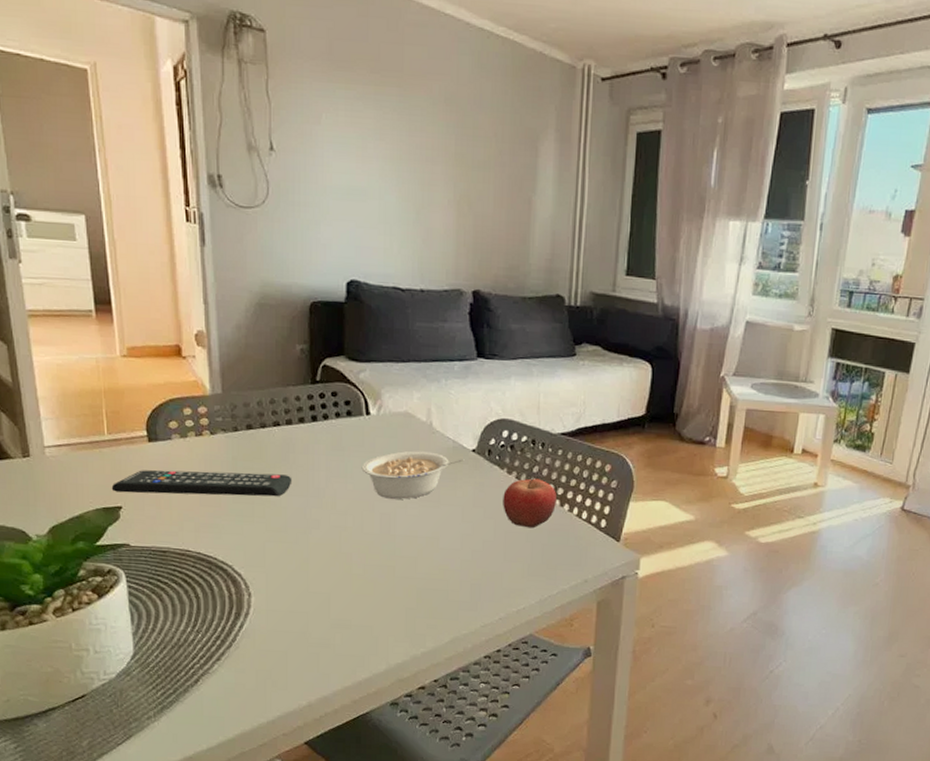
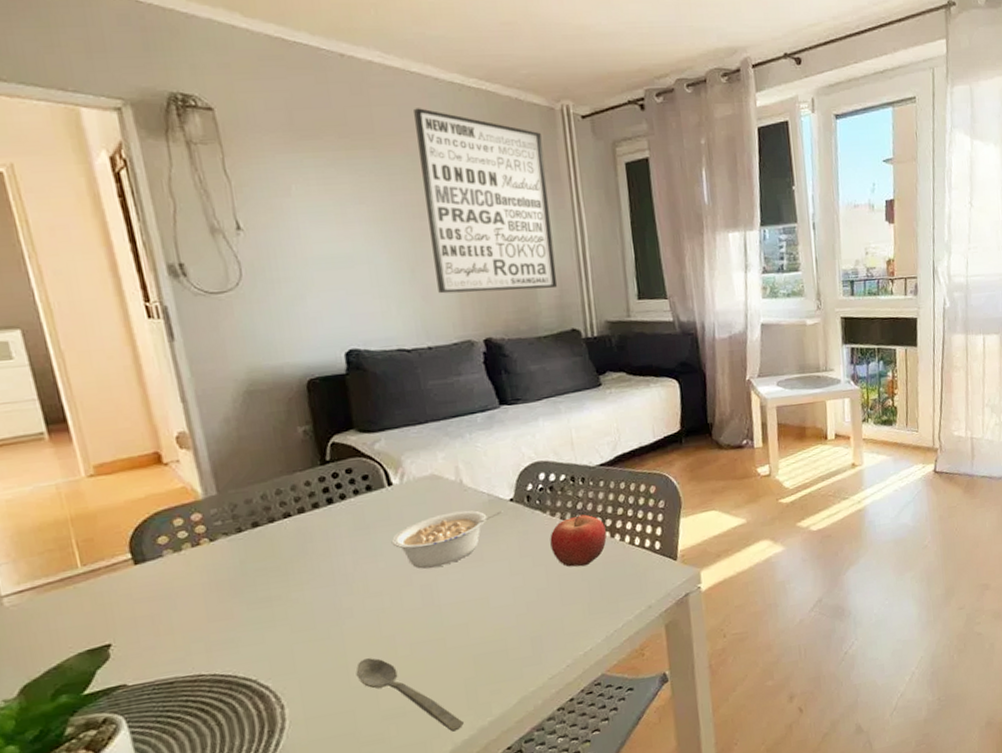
remote control: present [111,470,292,497] -> none [94,567,315,629]
spoon: none [314,569,399,653] -> present [356,658,464,732]
wall art: none [438,51,559,251] -> present [414,108,558,294]

